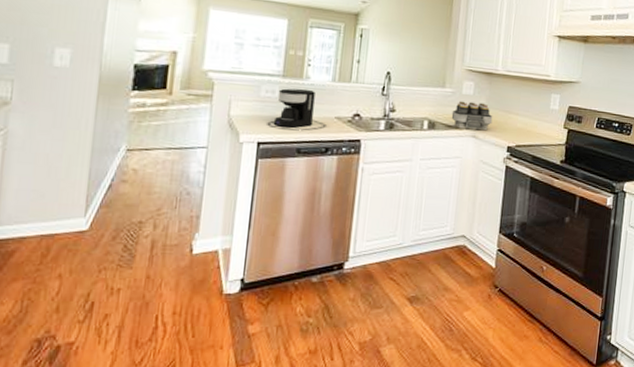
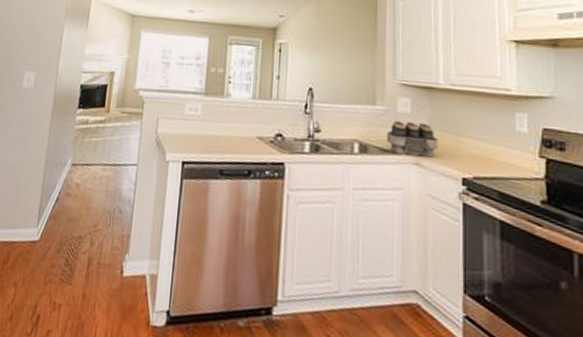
coffee maker: present [267,88,326,131] -> none [191,106,248,152]

